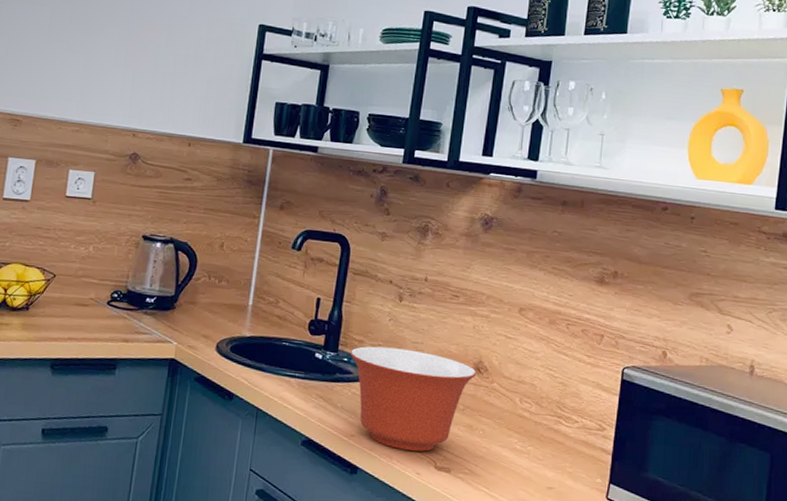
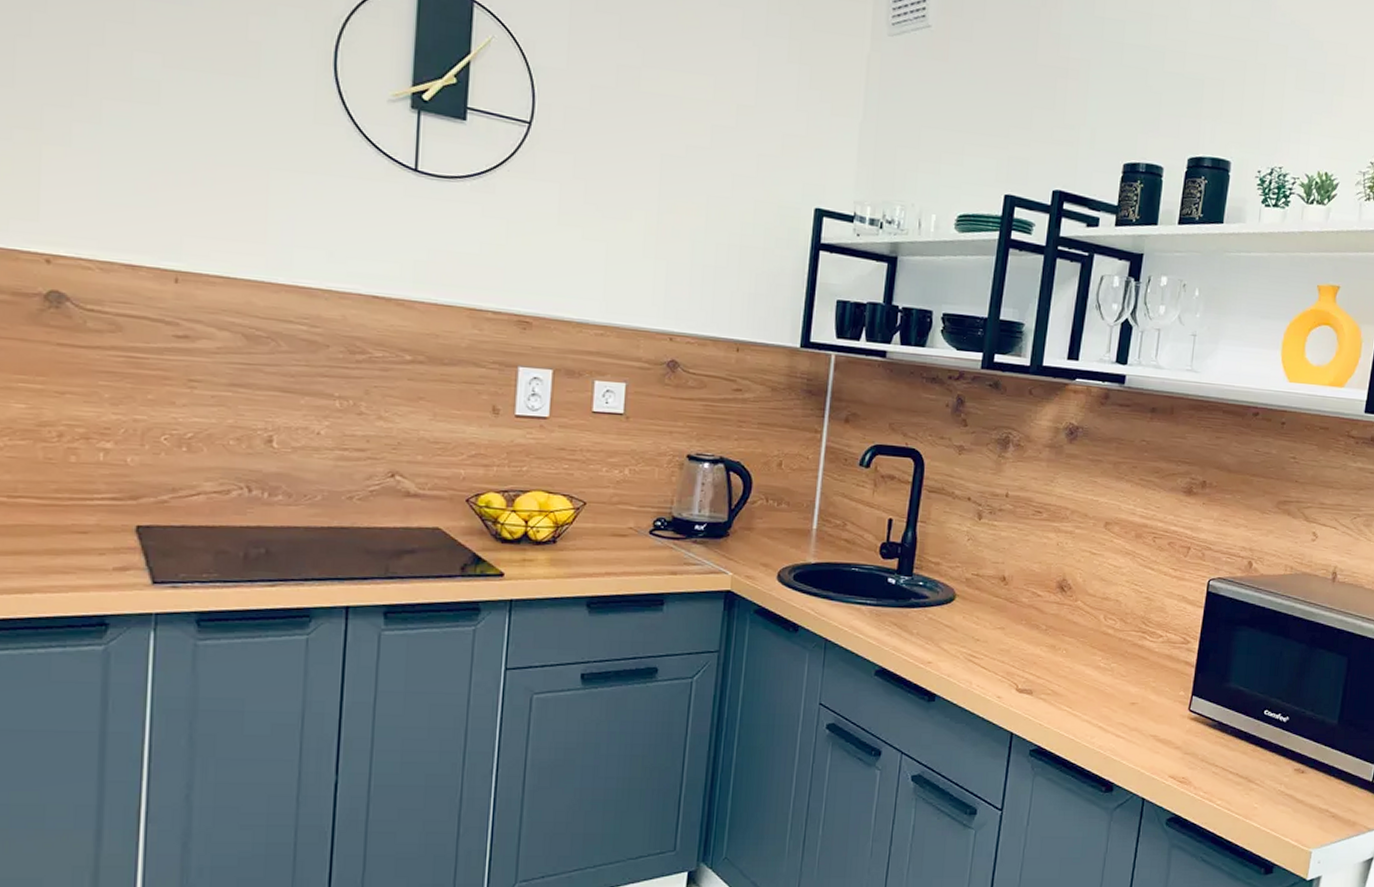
mixing bowl: present [349,346,477,452] -> none [925,568,1060,675]

